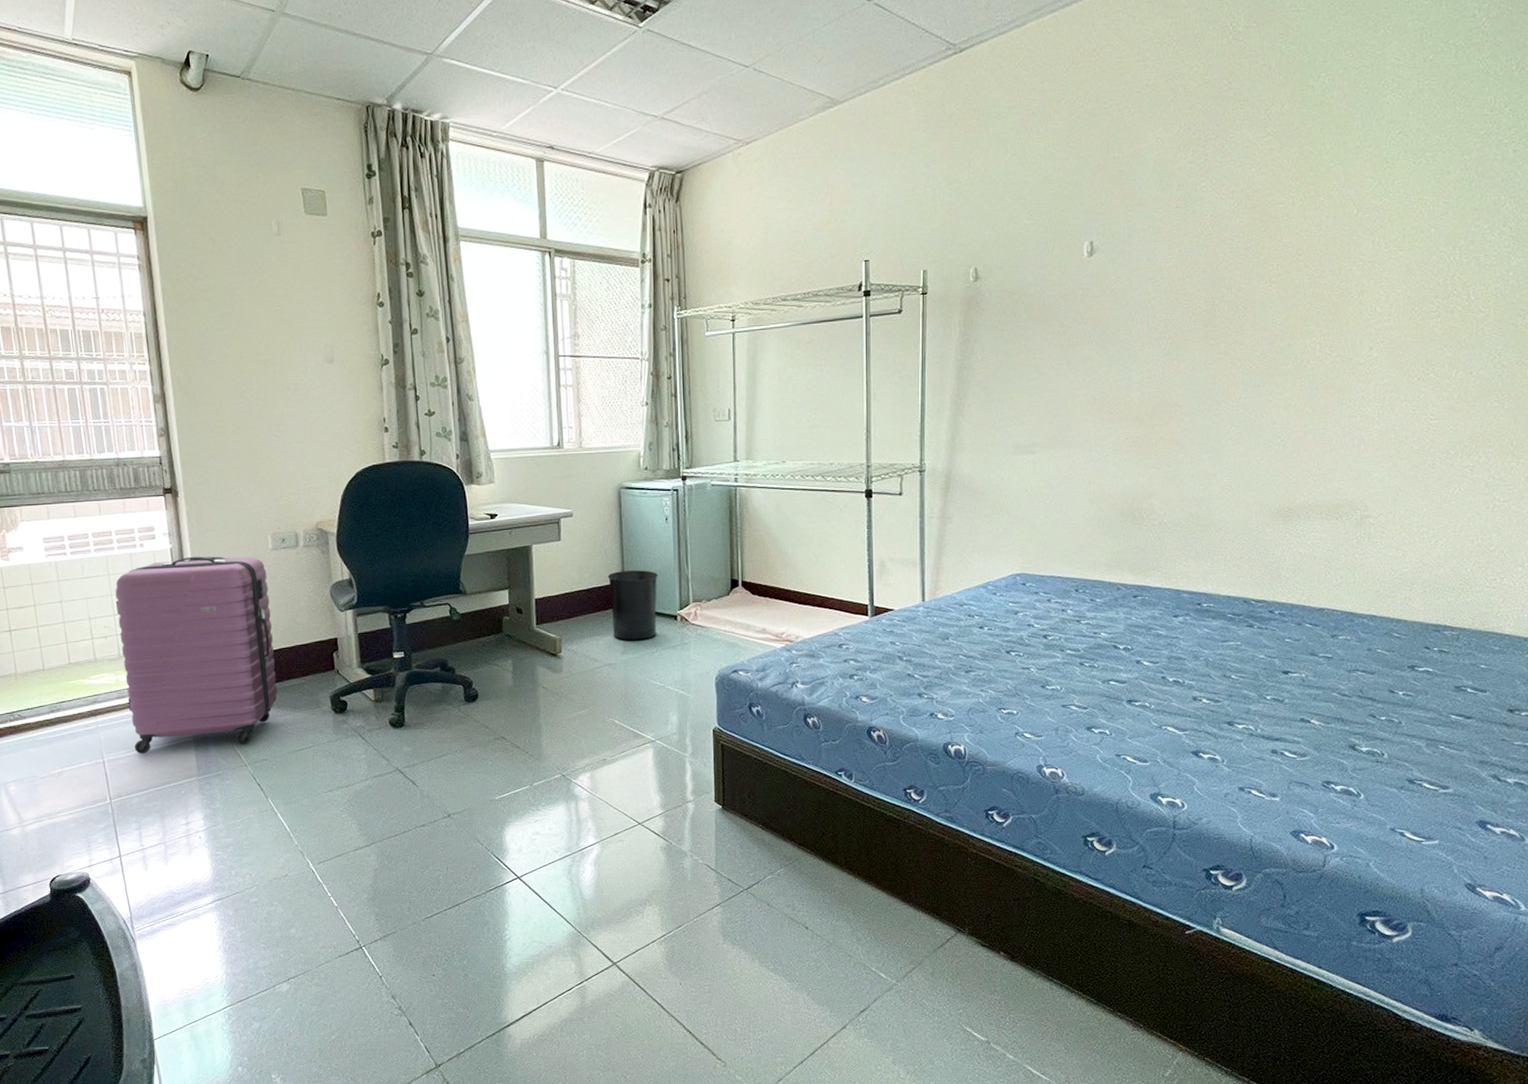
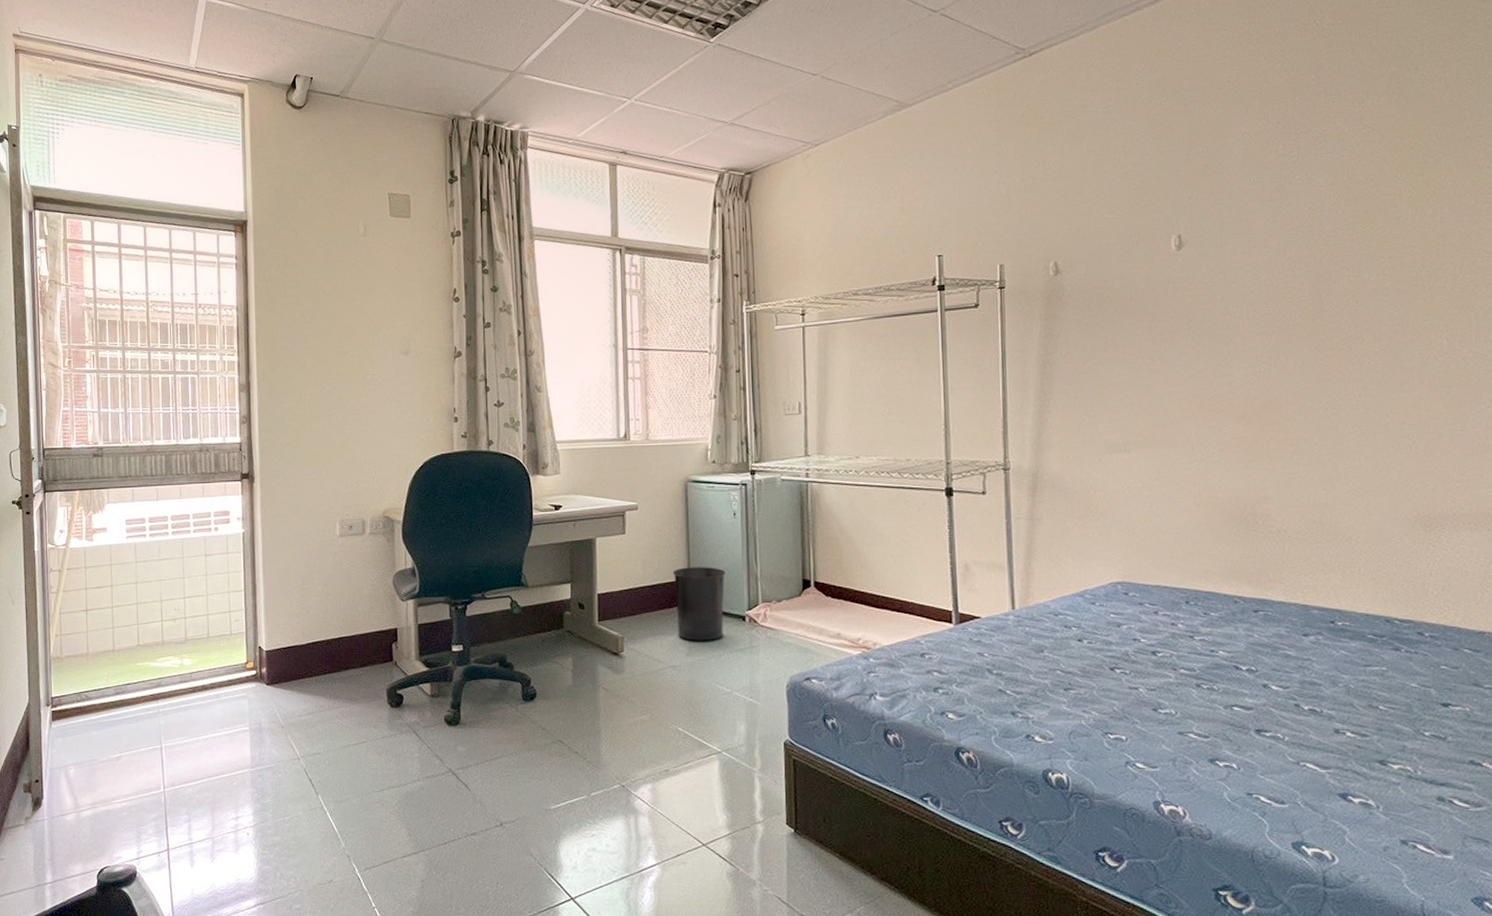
suitcase: present [115,556,277,755] -> none [187,541,335,742]

